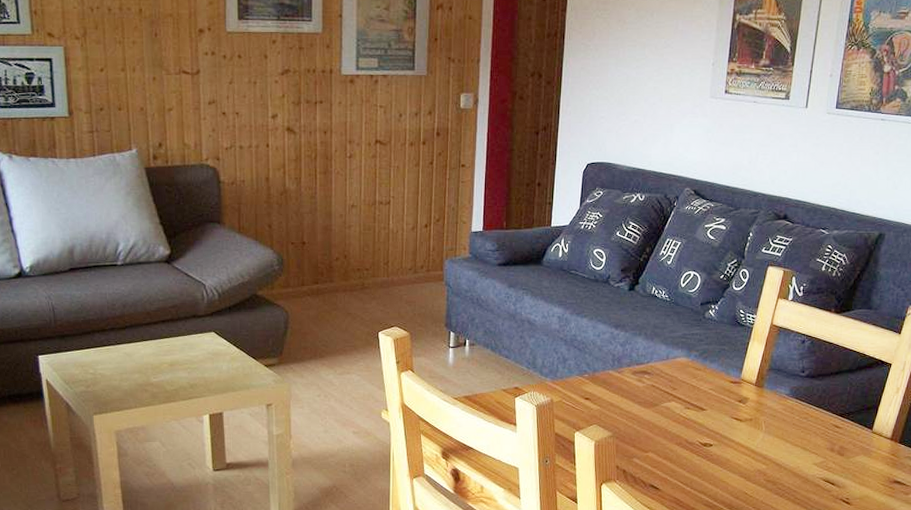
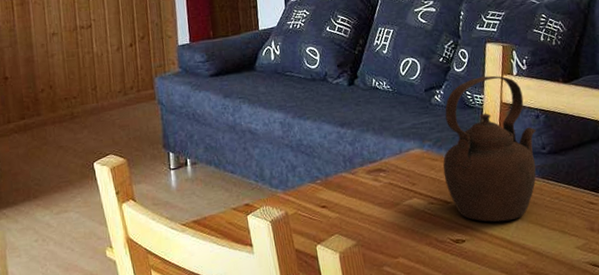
teapot: none [704,298,800,433] -> present [443,75,537,222]

